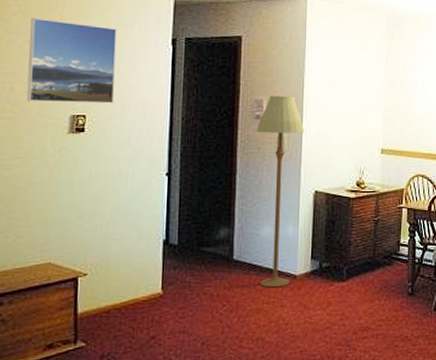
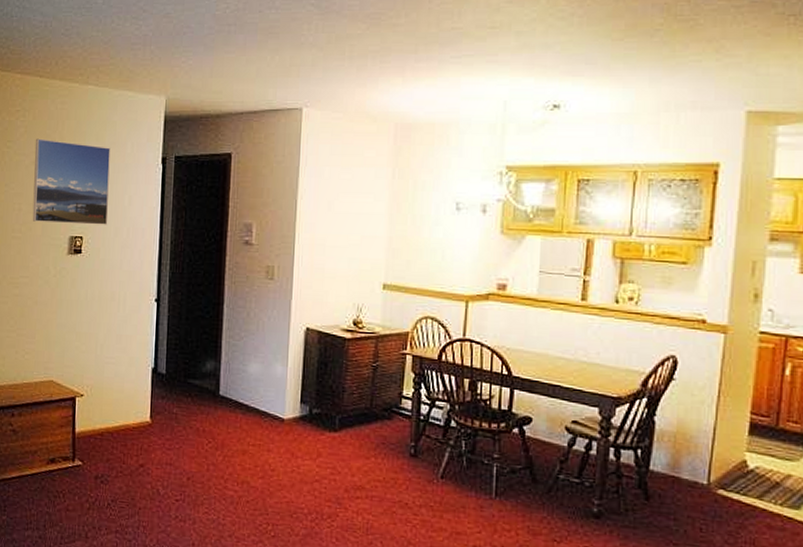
floor lamp: present [256,96,305,288] -> none [245,219,297,430]

